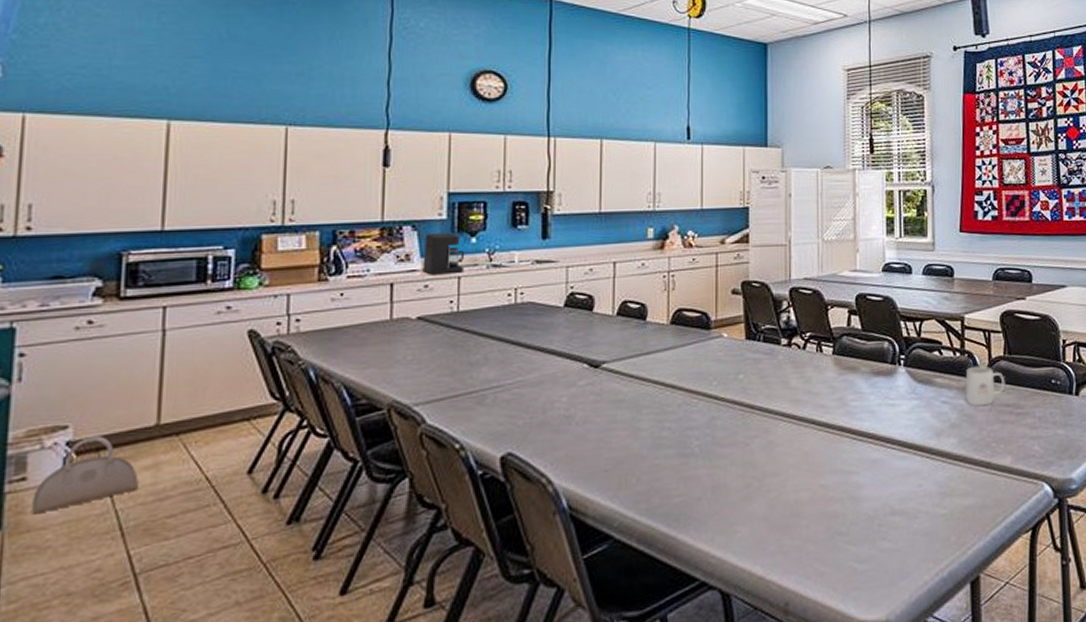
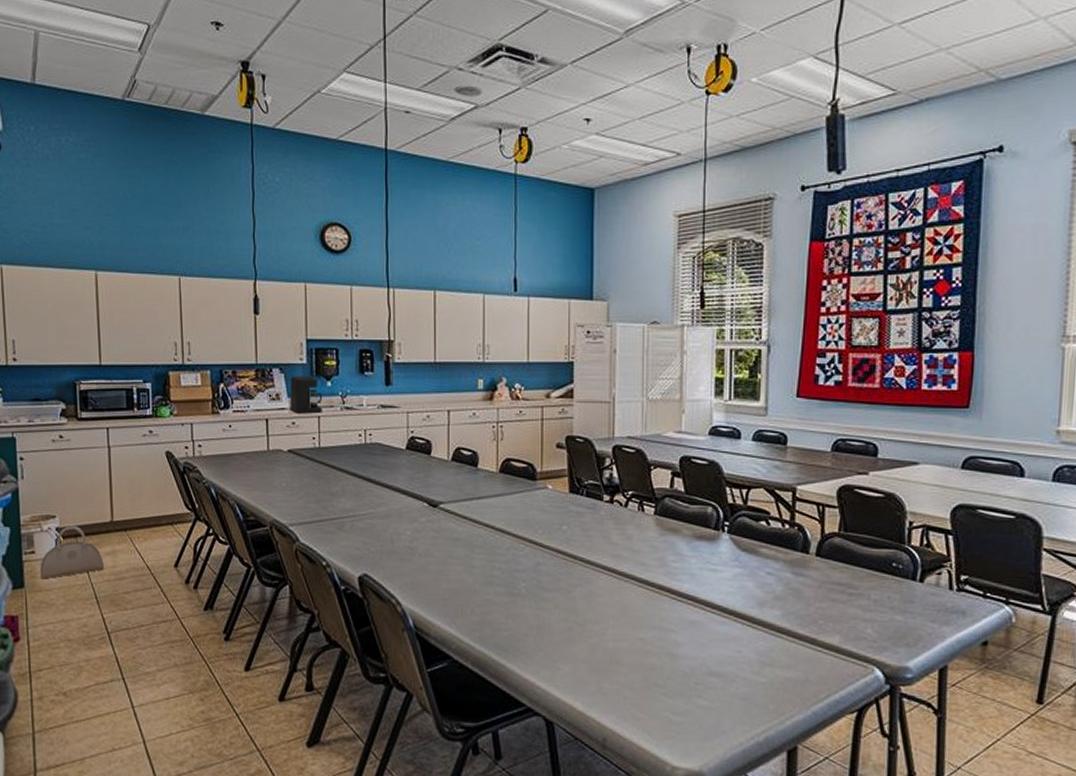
mug: present [965,366,1006,407] -> none [793,540,839,582]

